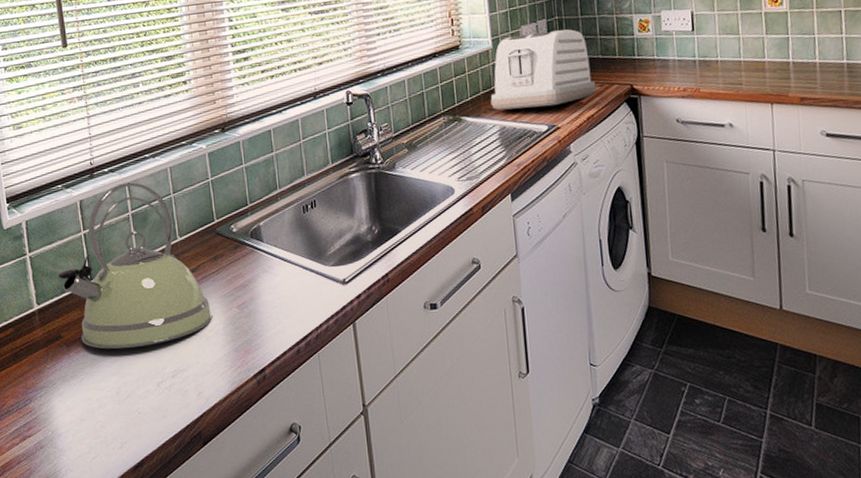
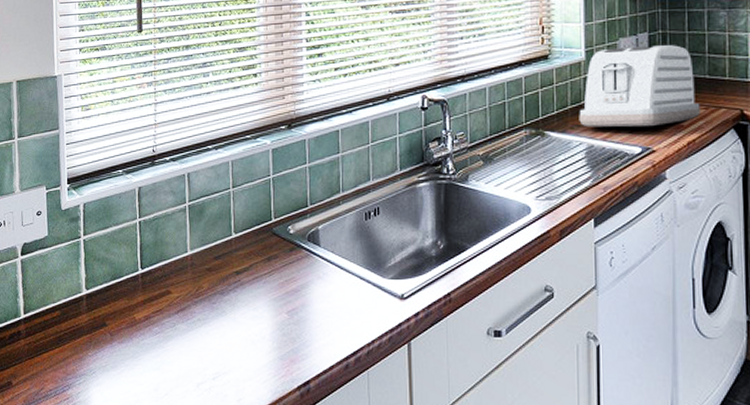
kettle: present [57,182,213,349] -> none [109,173,261,344]

